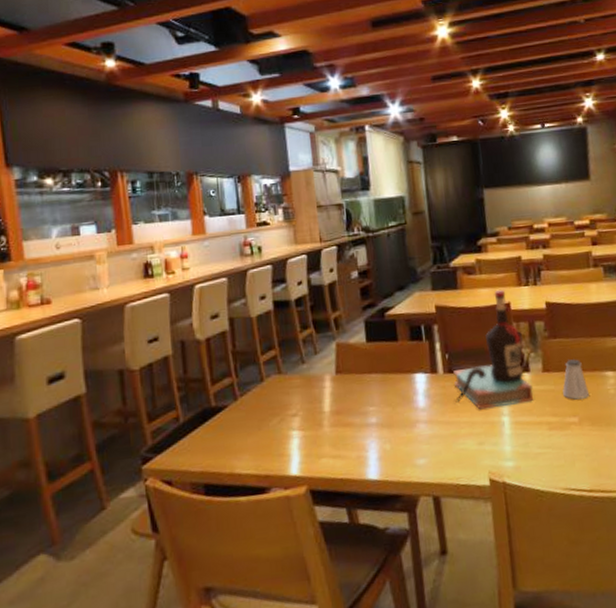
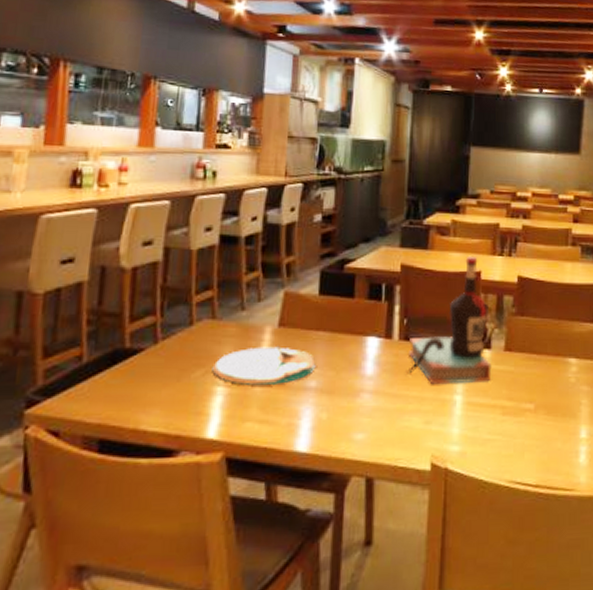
plate: none [286,390,374,427] -> present [212,345,316,385]
saltshaker: present [562,359,590,400] -> none [522,341,550,385]

